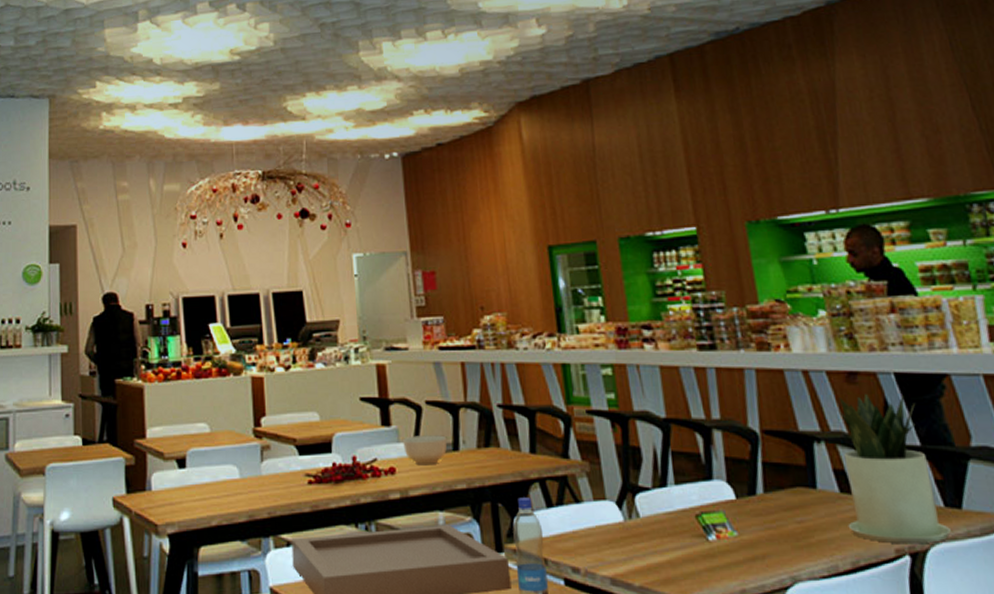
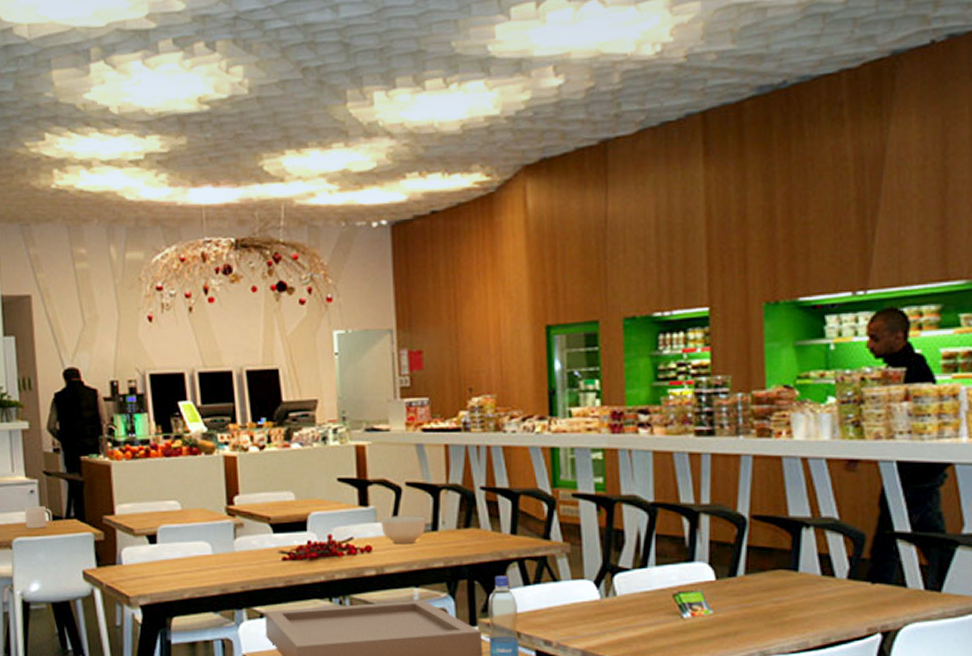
mug: none [58,430,86,454] -> present [24,506,53,529]
planter: present [837,394,951,544] -> none [824,482,926,624]

